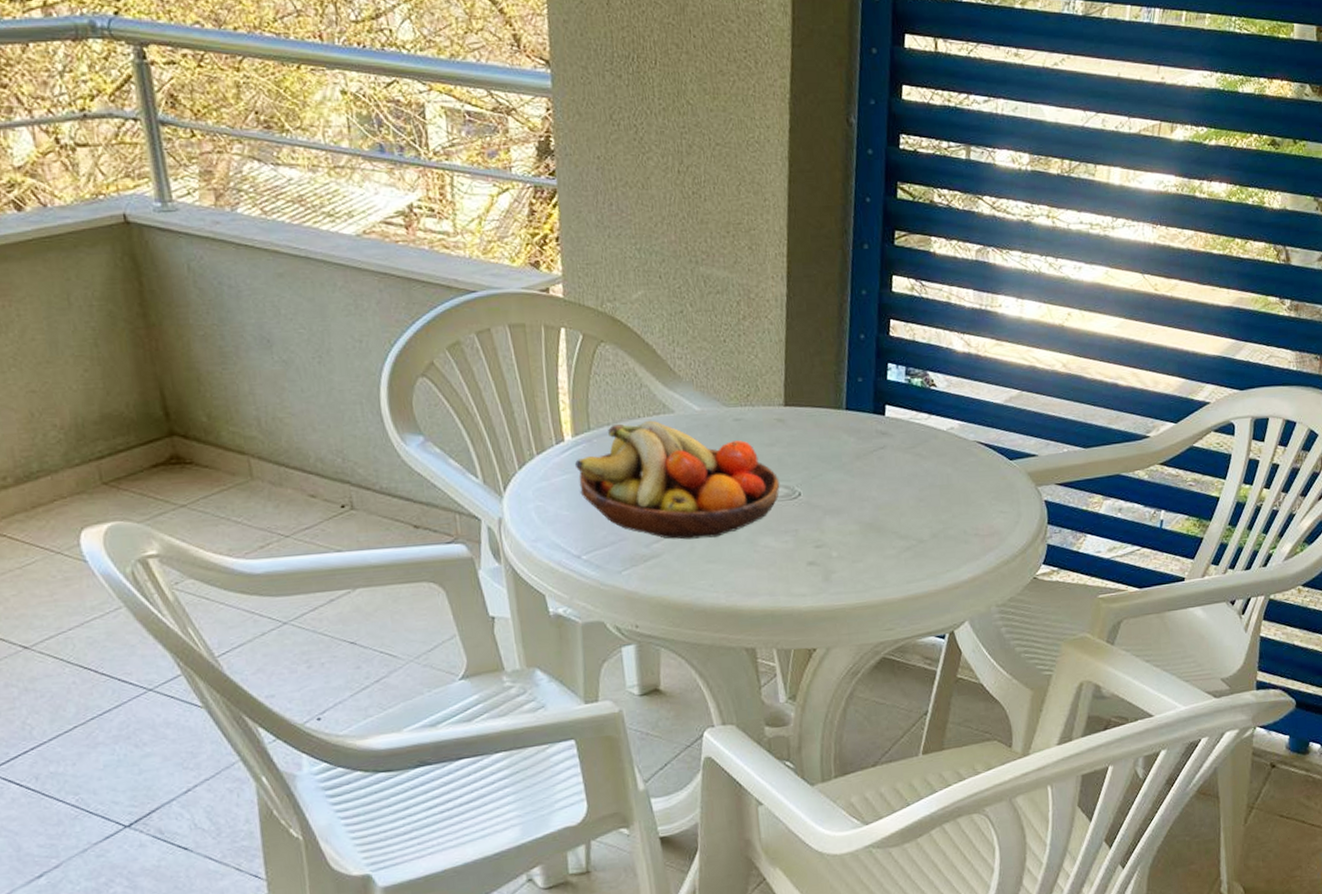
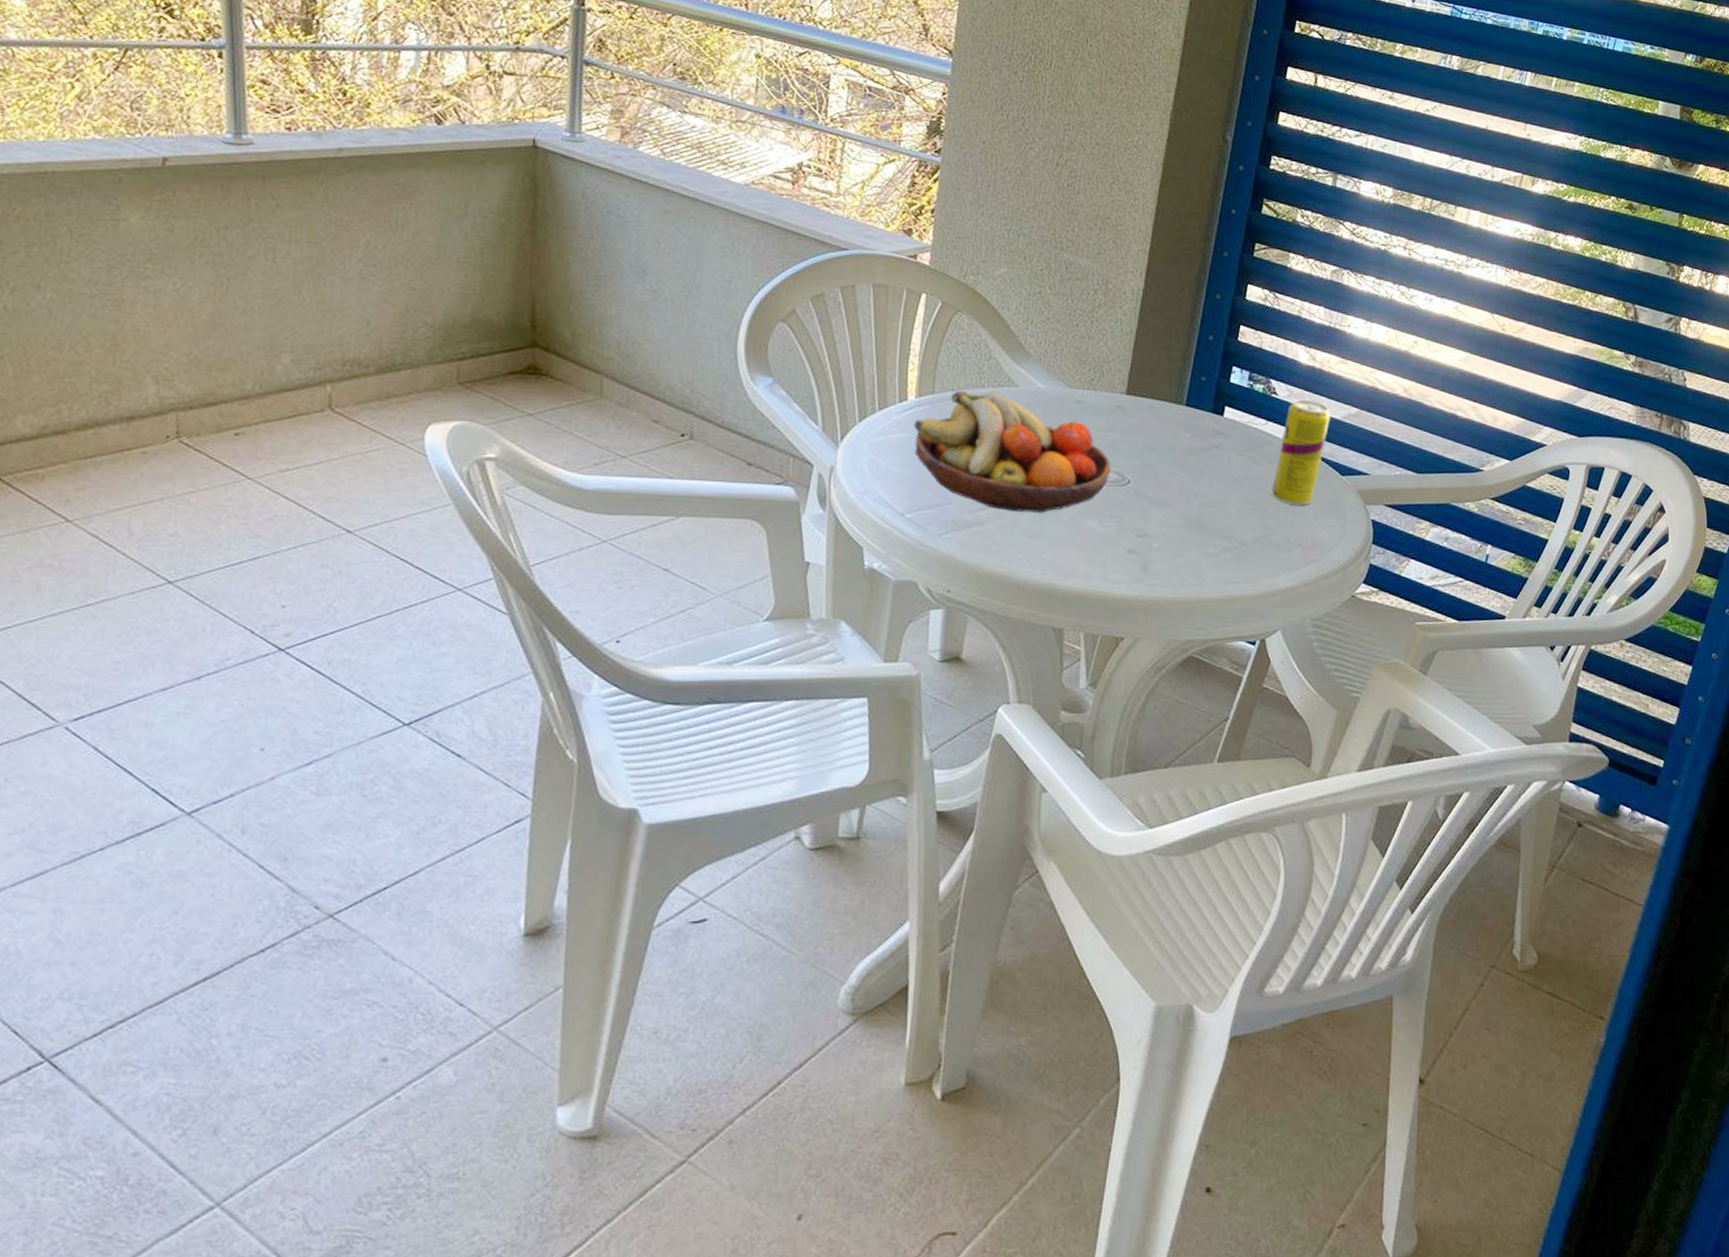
beverage can: none [942,388,992,496] -> present [1272,400,1330,506]

